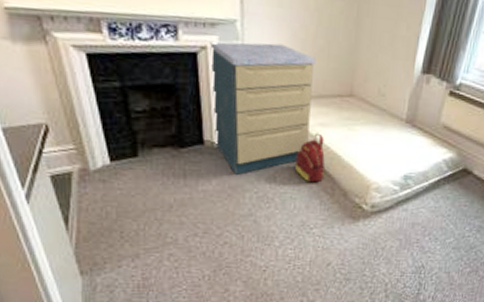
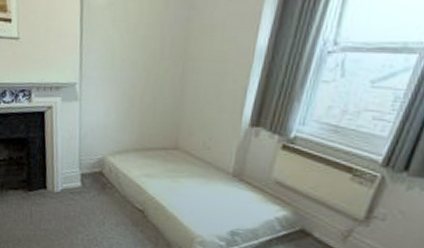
cabinet: present [210,42,316,175] -> none [54,101,143,218]
backpack: present [295,133,325,183] -> none [122,183,150,231]

